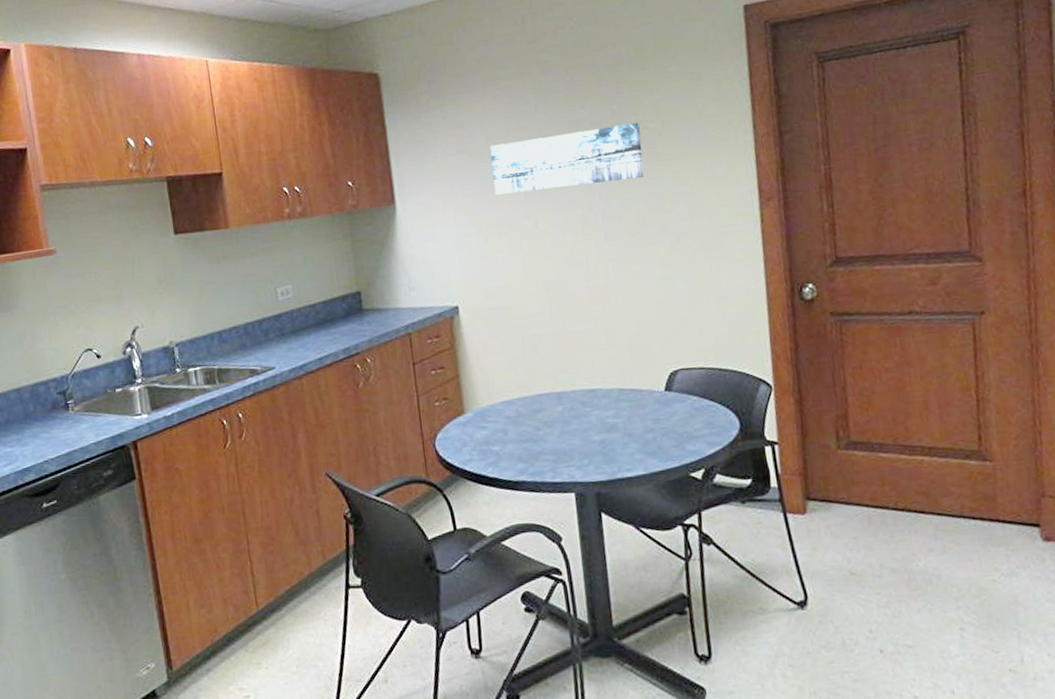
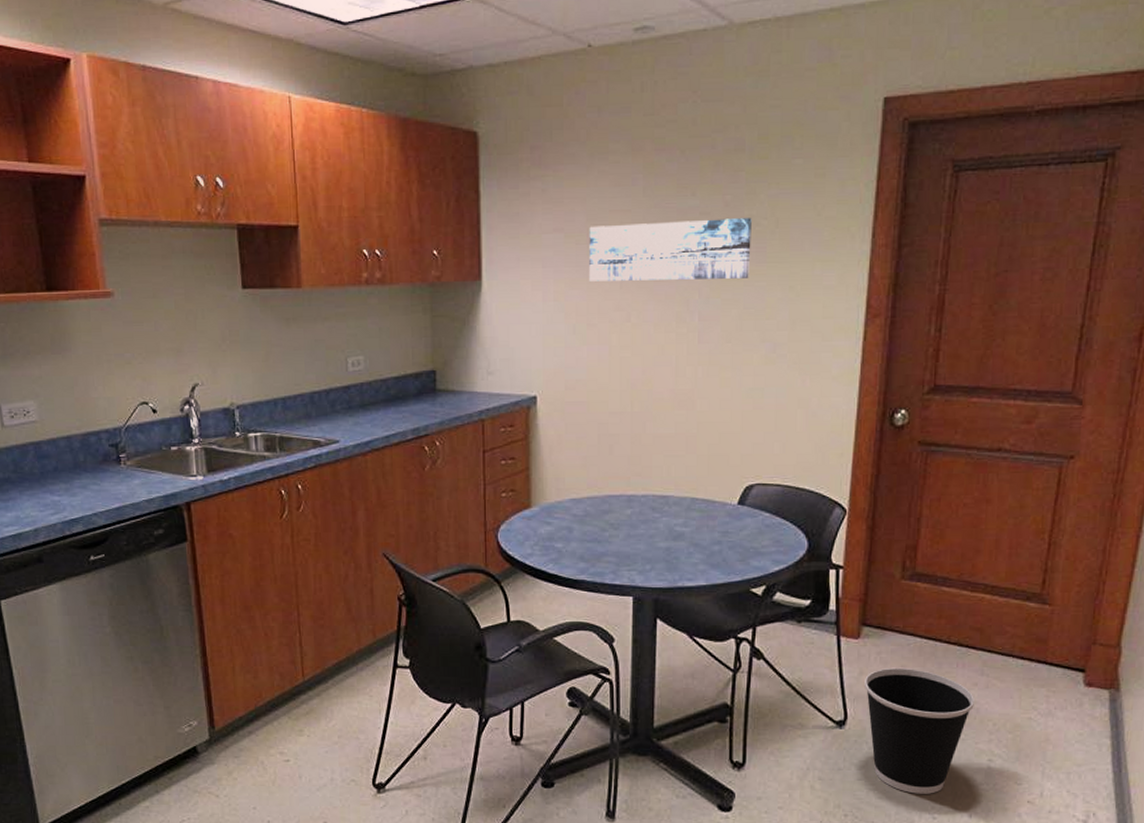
wastebasket: none [819,540,935,673] -> present [865,669,974,794]

